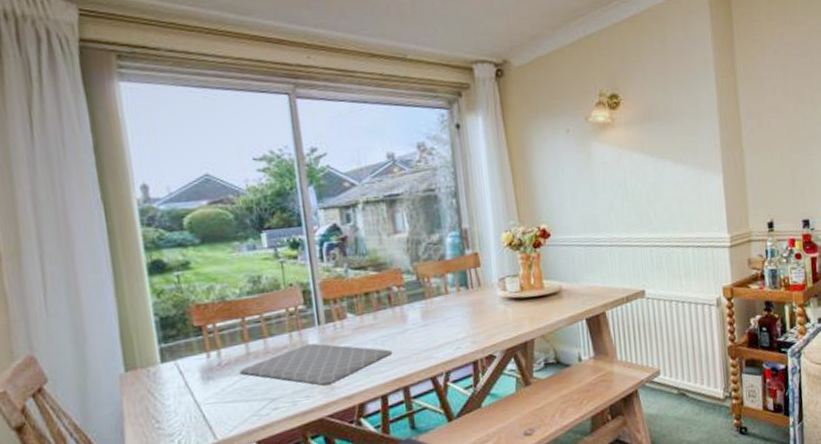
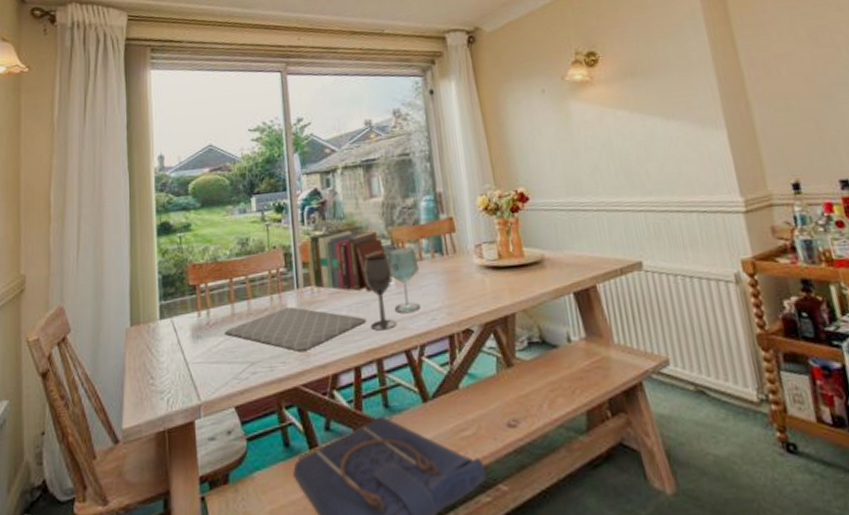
books: none [328,266,419,325] -> present [308,229,393,291]
wine glass: none [388,289,423,361] -> present [363,254,397,331]
wine glass: none [413,282,446,344] -> present [387,247,421,313]

